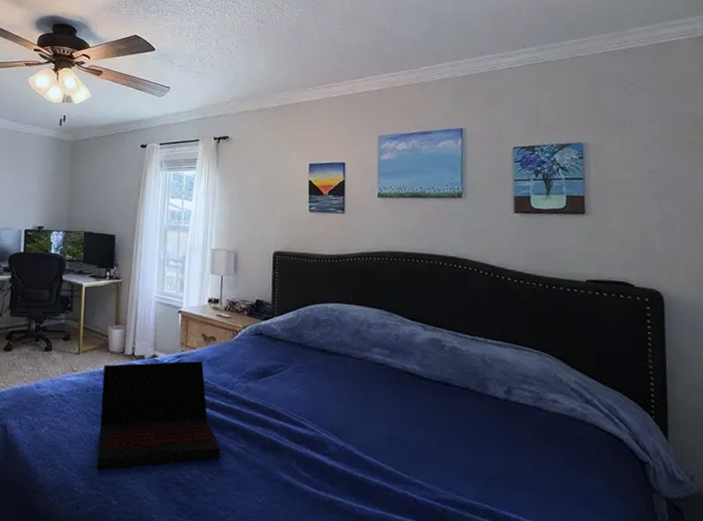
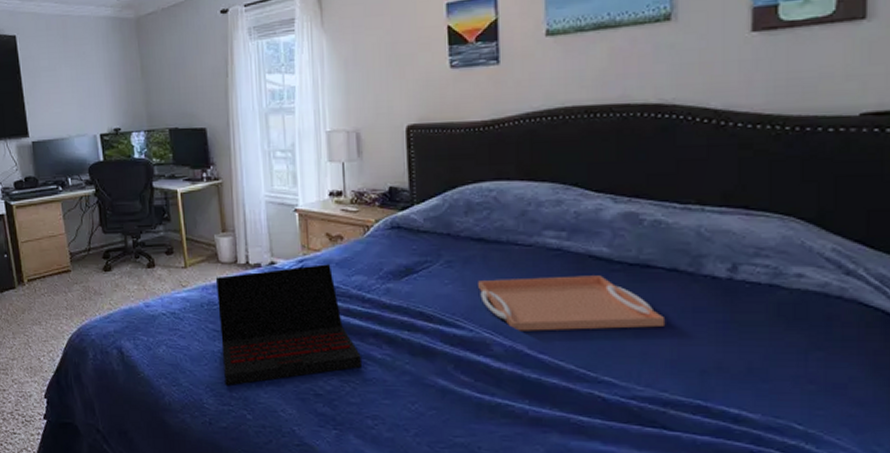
serving tray: none [320,386,460,437] -> present [478,275,664,331]

